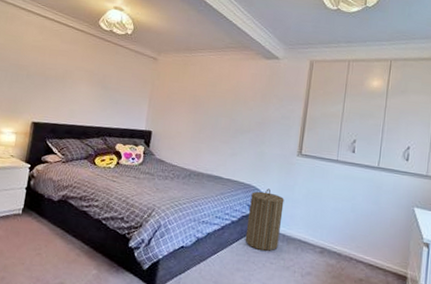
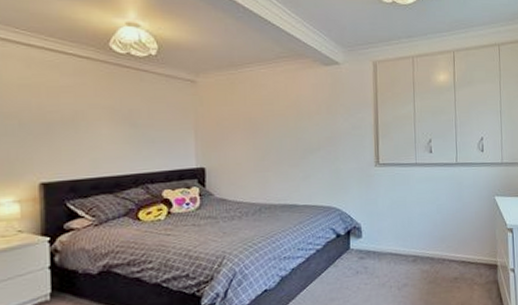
laundry hamper: present [245,188,285,251] -> none [333,207,370,274]

